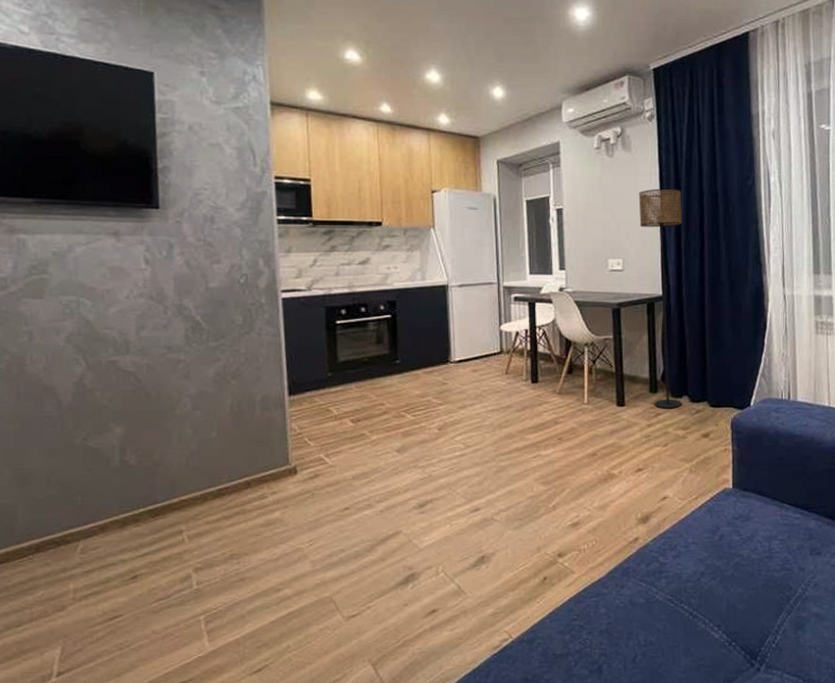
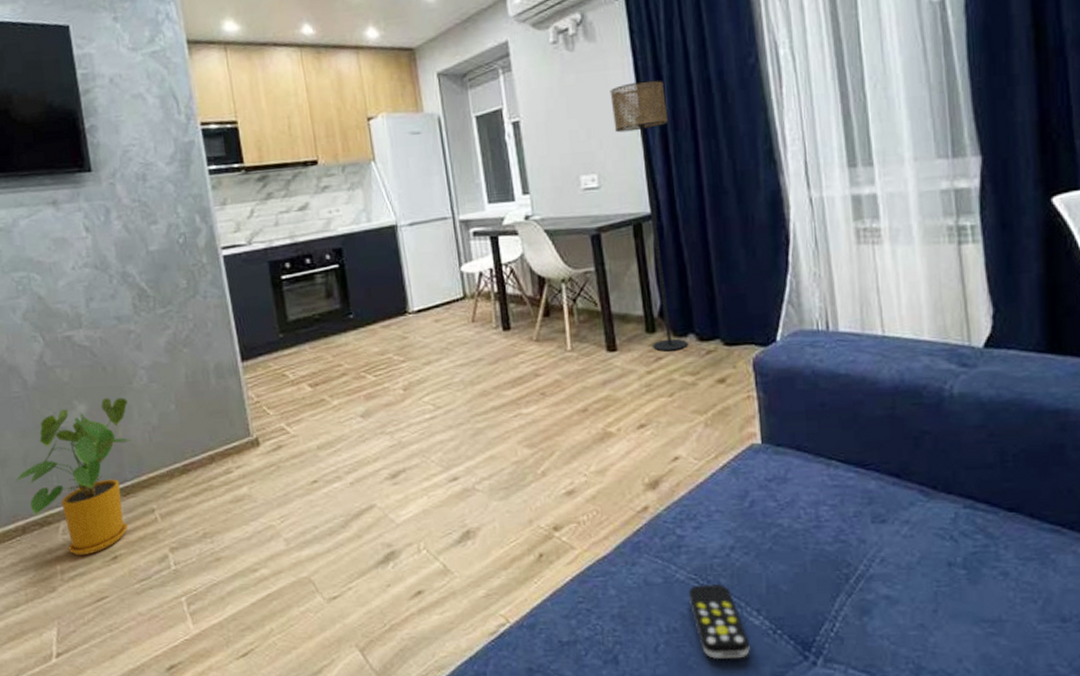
house plant: none [33,422,170,574] -> present [13,397,134,555]
remote control: none [664,603,710,667] -> present [688,584,750,659]

